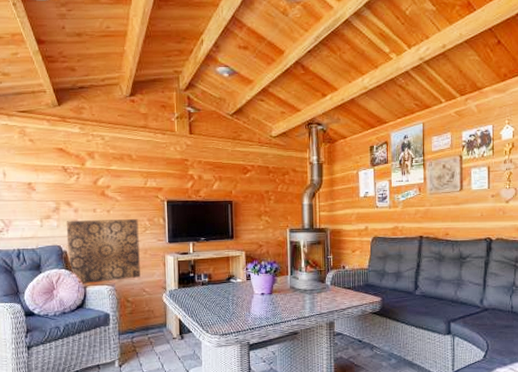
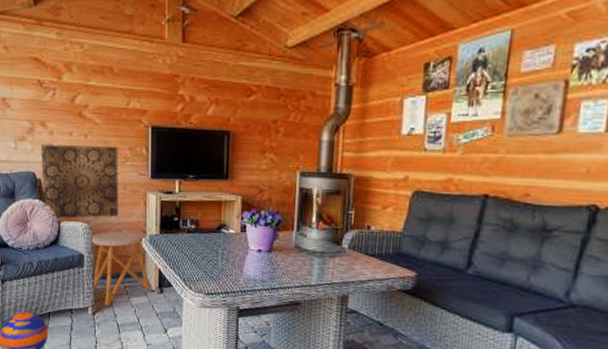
stool: none [115,290,172,358] -> present [90,231,150,307]

